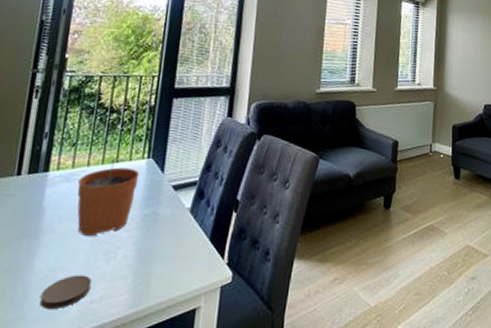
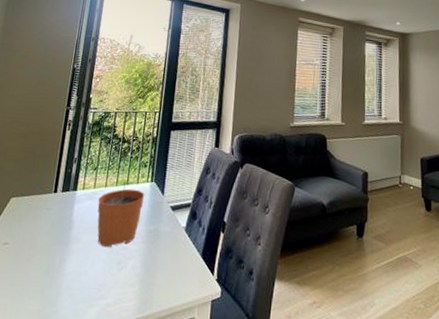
coaster: present [39,275,92,310] -> none [68,280,108,309]

